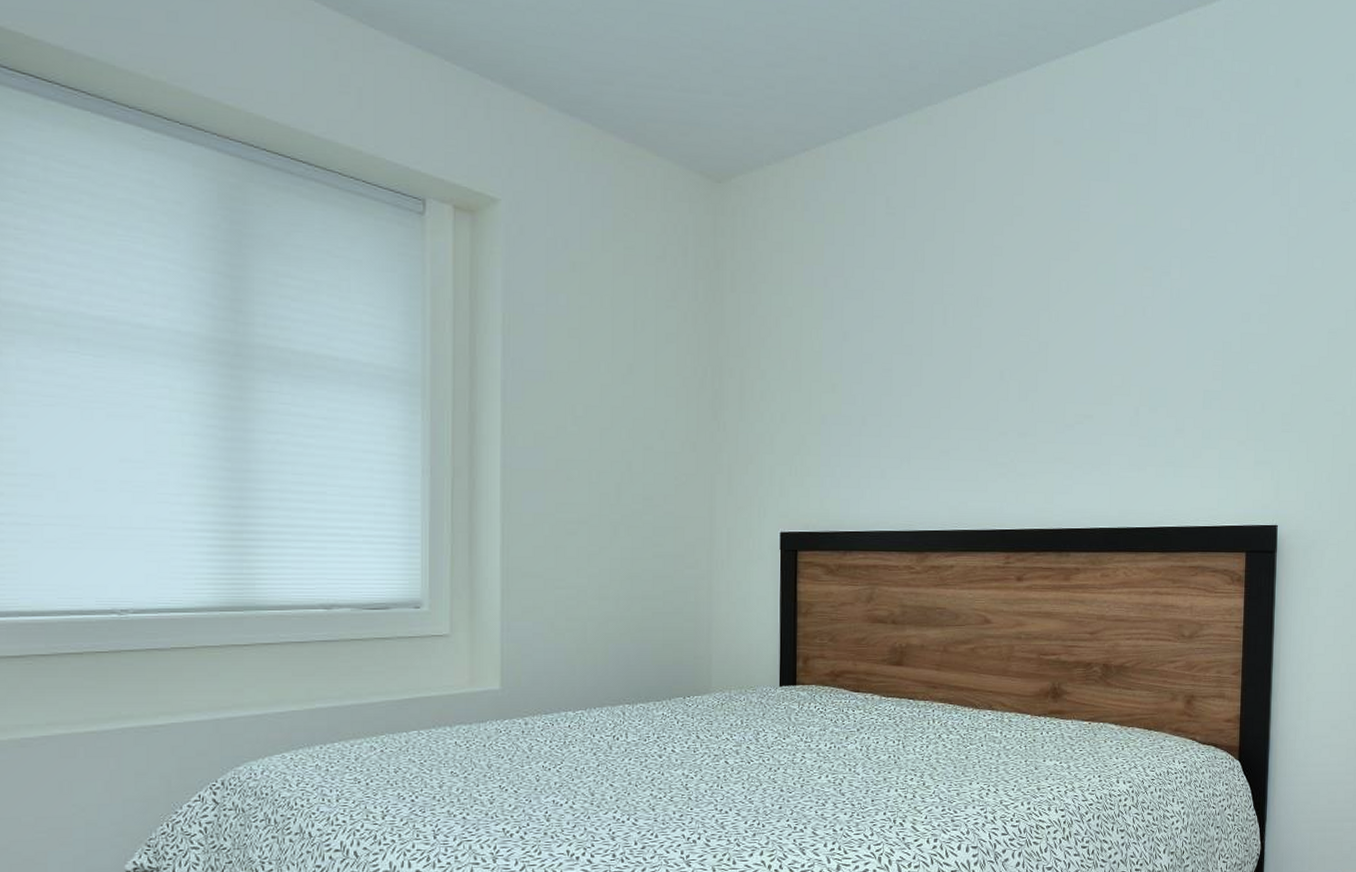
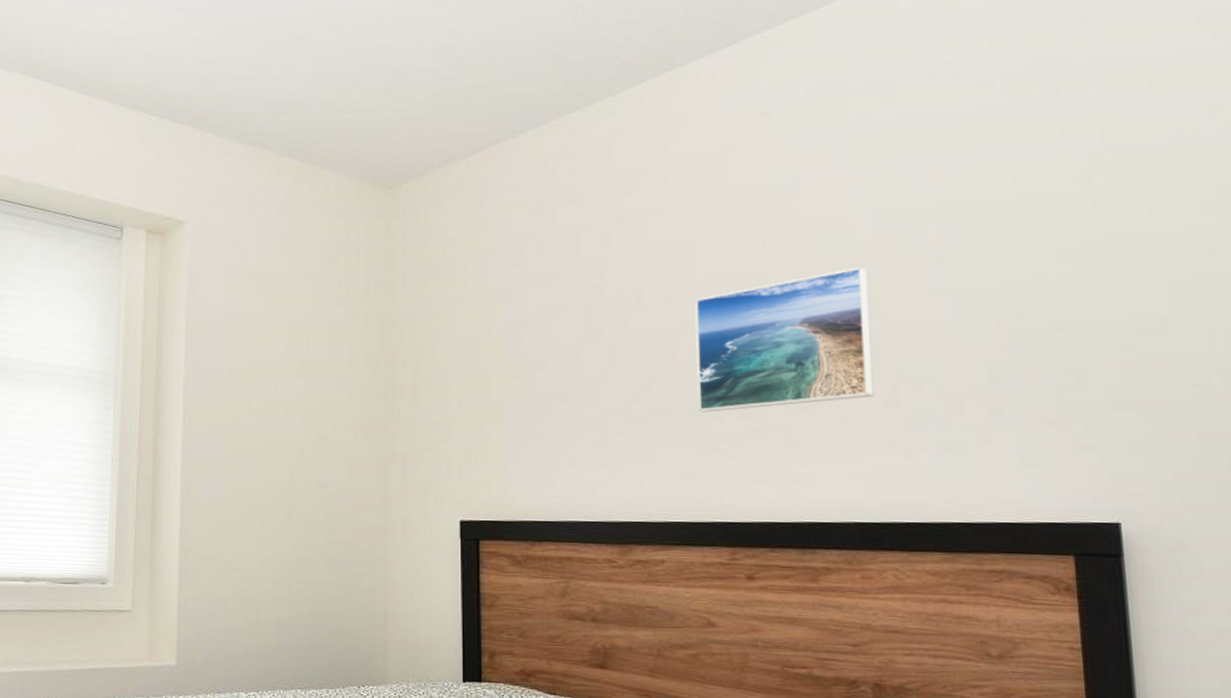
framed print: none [988,297,1126,429] -> present [695,267,874,412]

